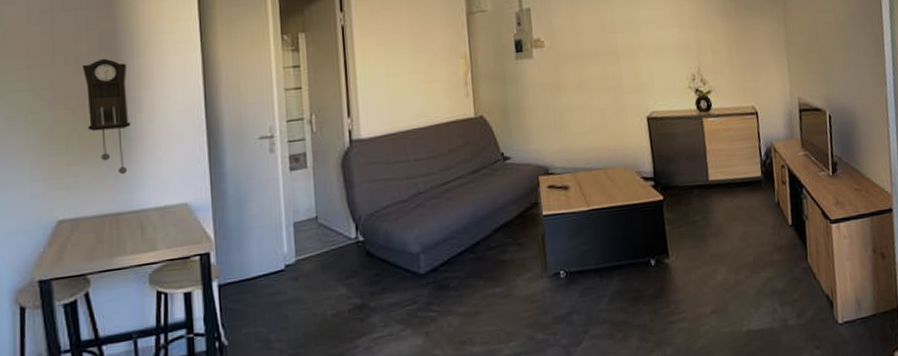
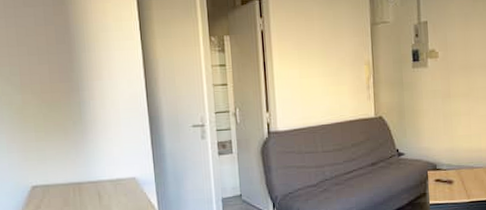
pendulum clock: present [82,58,131,175] -> none [42,50,86,151]

